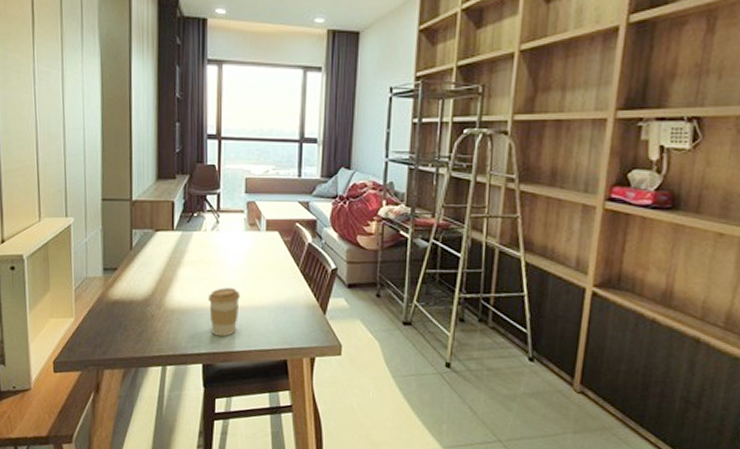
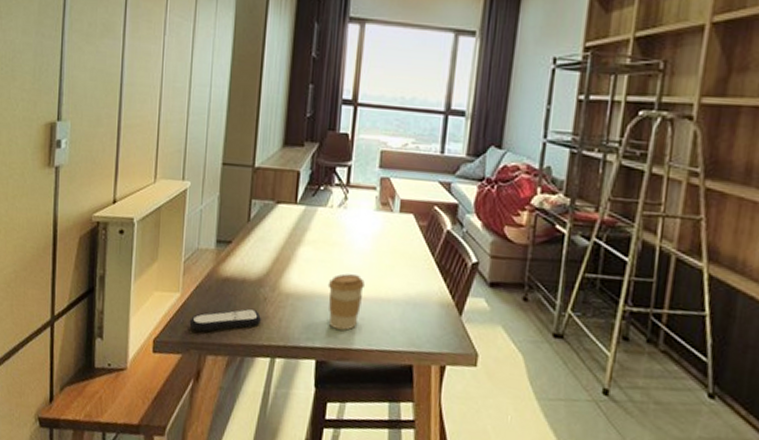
remote control: none [85,325,150,350] -> present [189,308,261,332]

